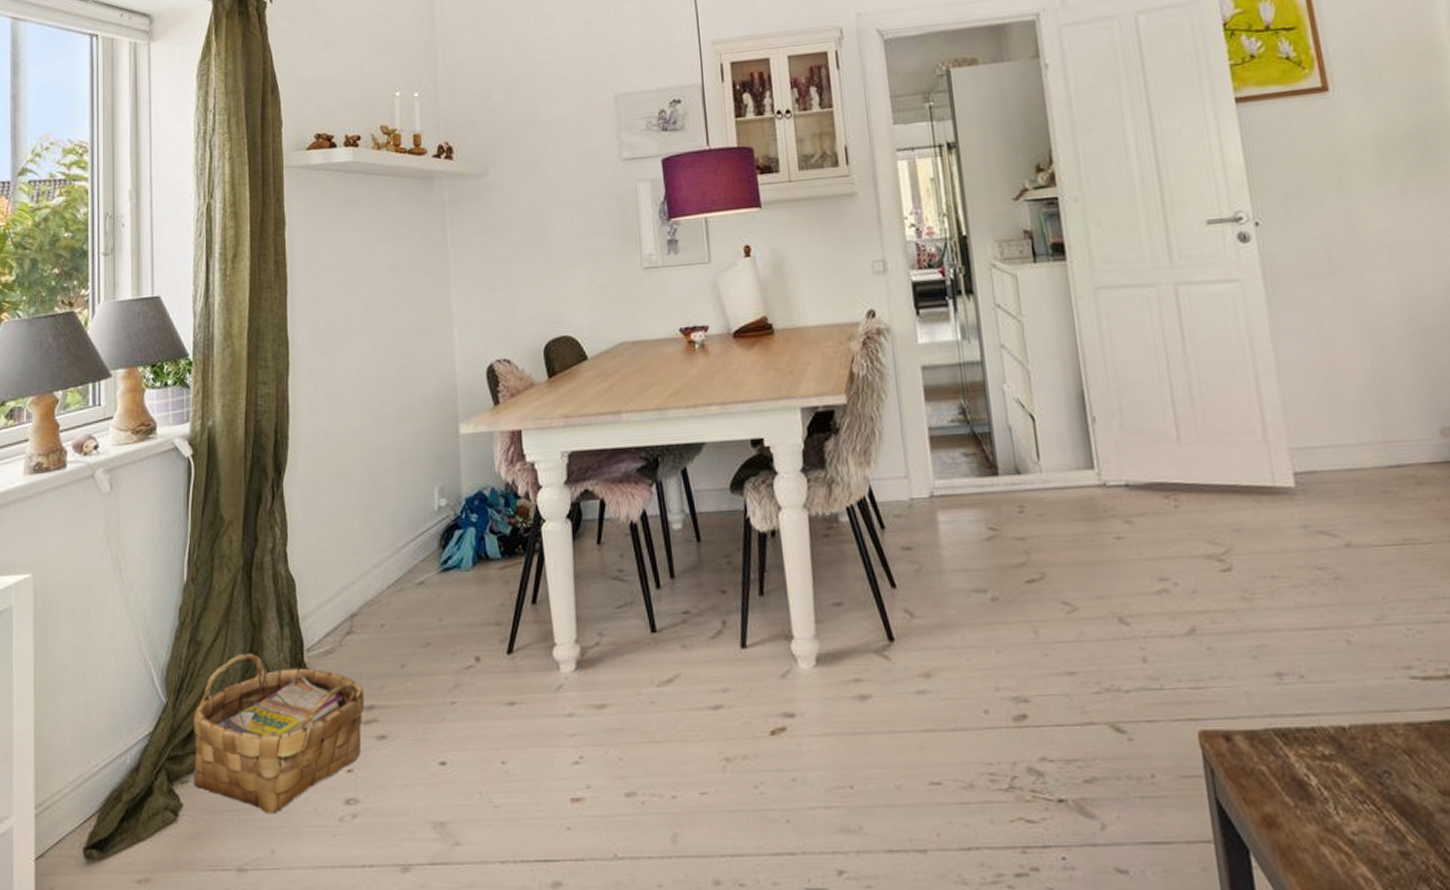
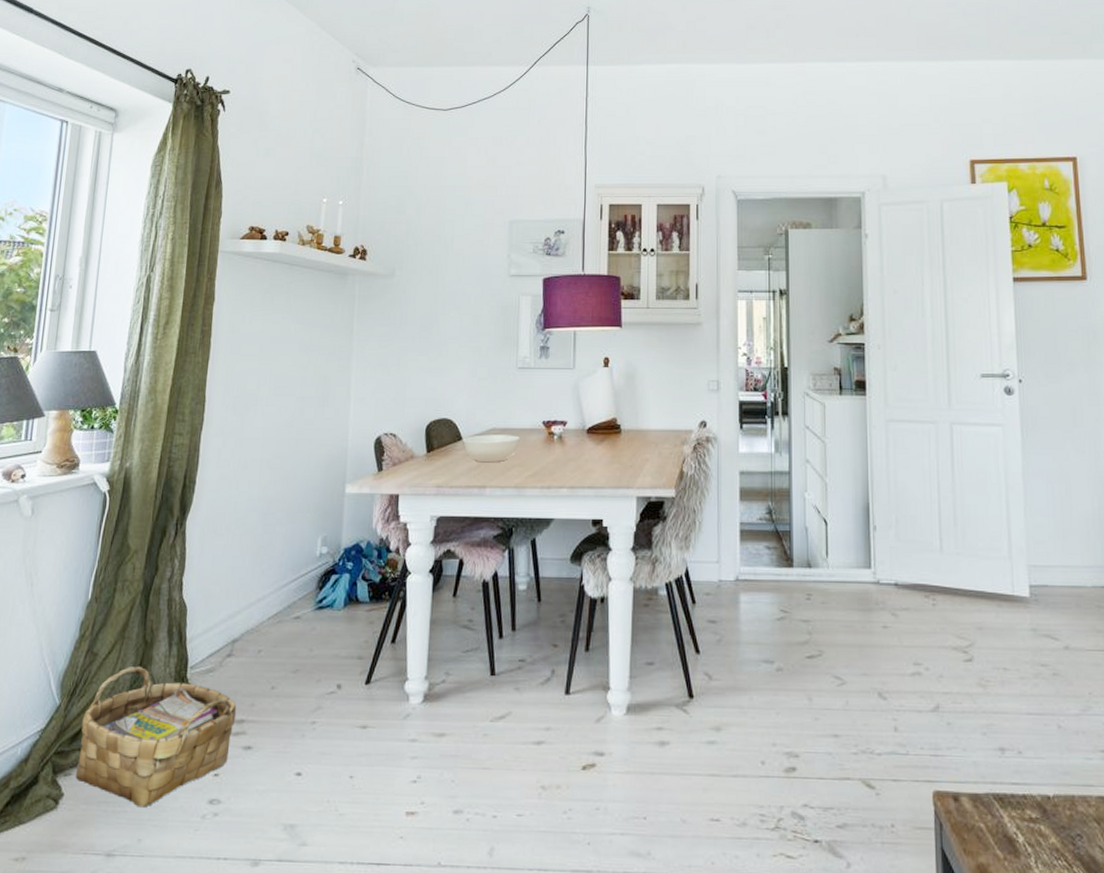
bowl: none [587,348,655,384] -> present [462,434,520,463]

